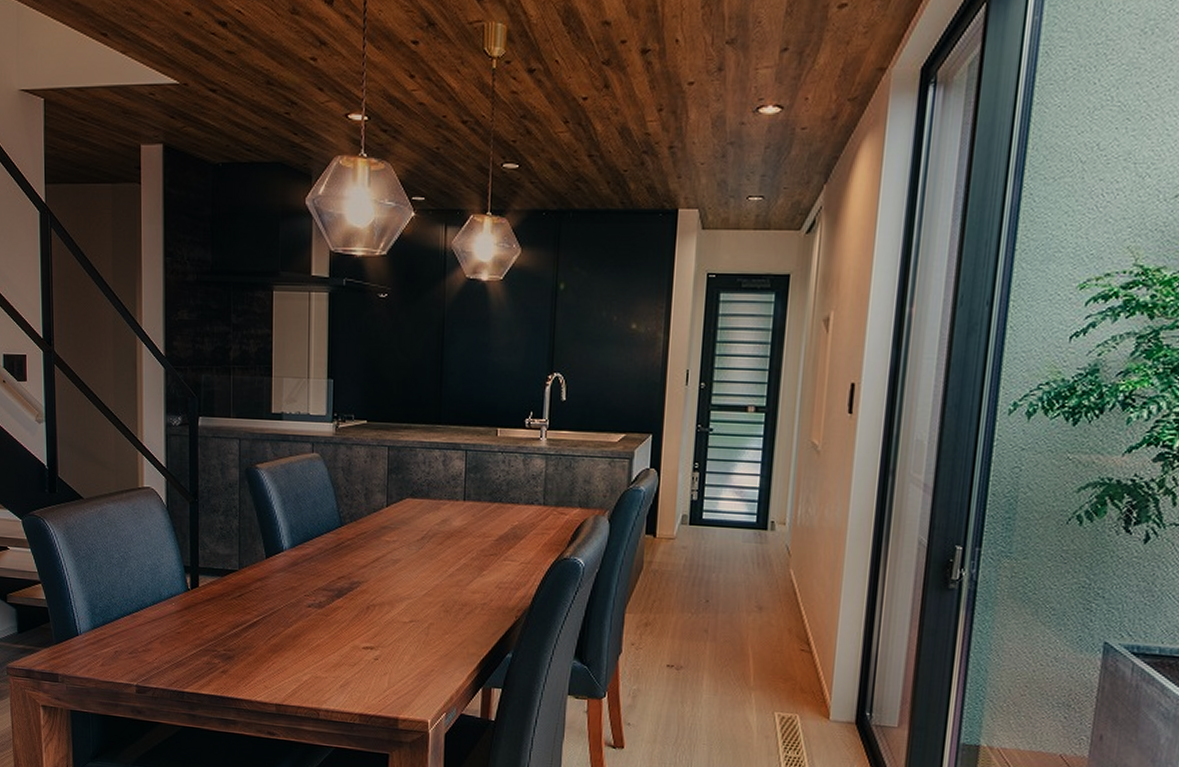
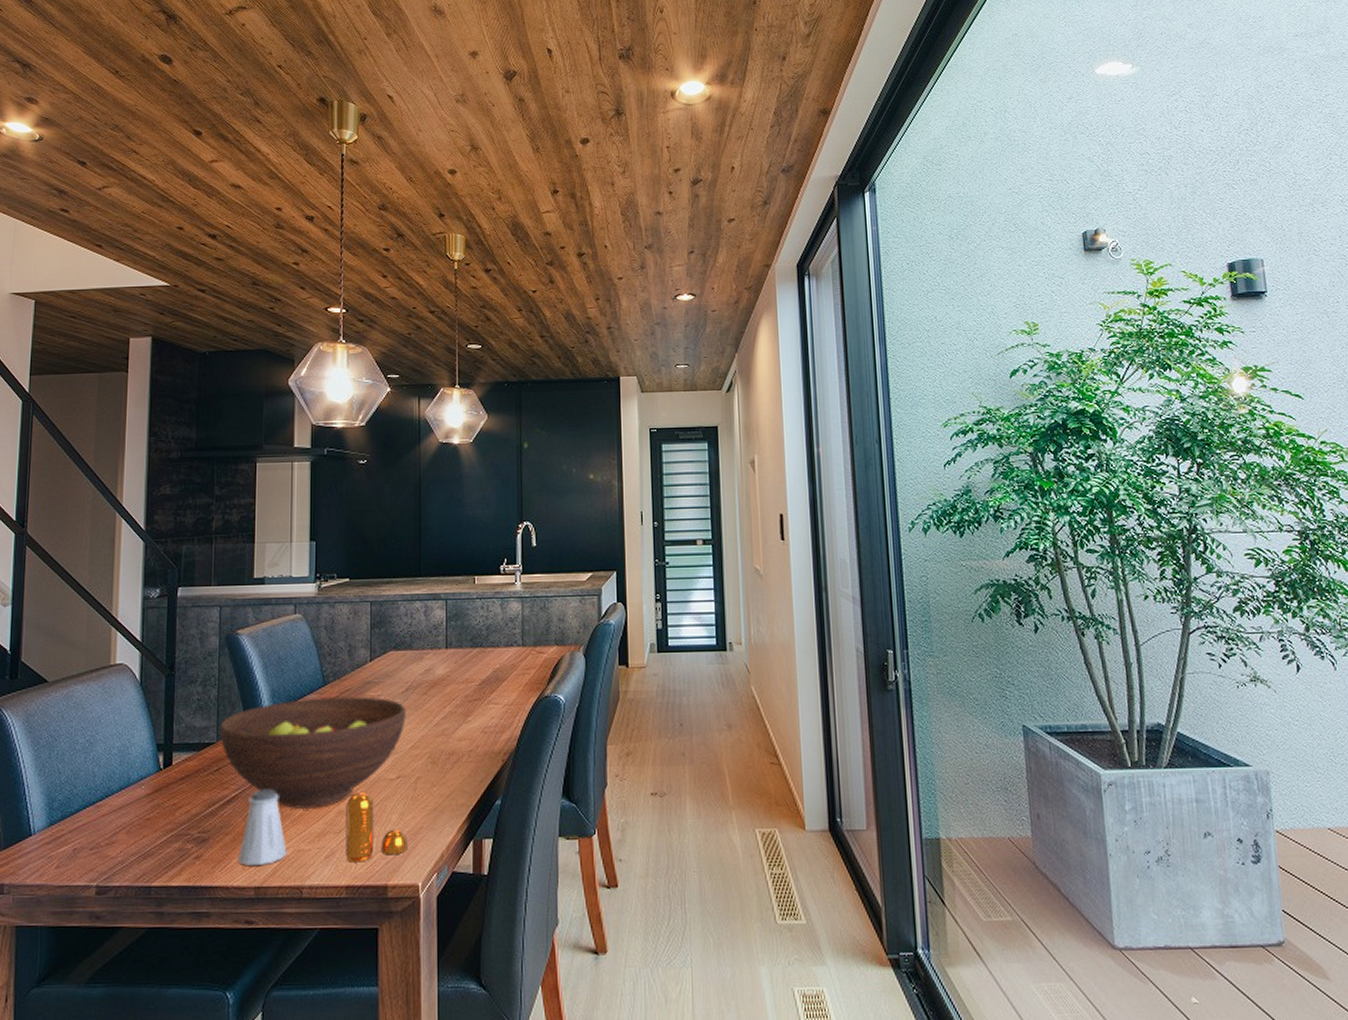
fruit bowl: none [241,537,421,641] -> present [219,696,406,809]
saltshaker: none [261,618,305,686] -> present [238,789,287,865]
pepper shaker: none [360,630,419,695] -> present [346,791,407,863]

